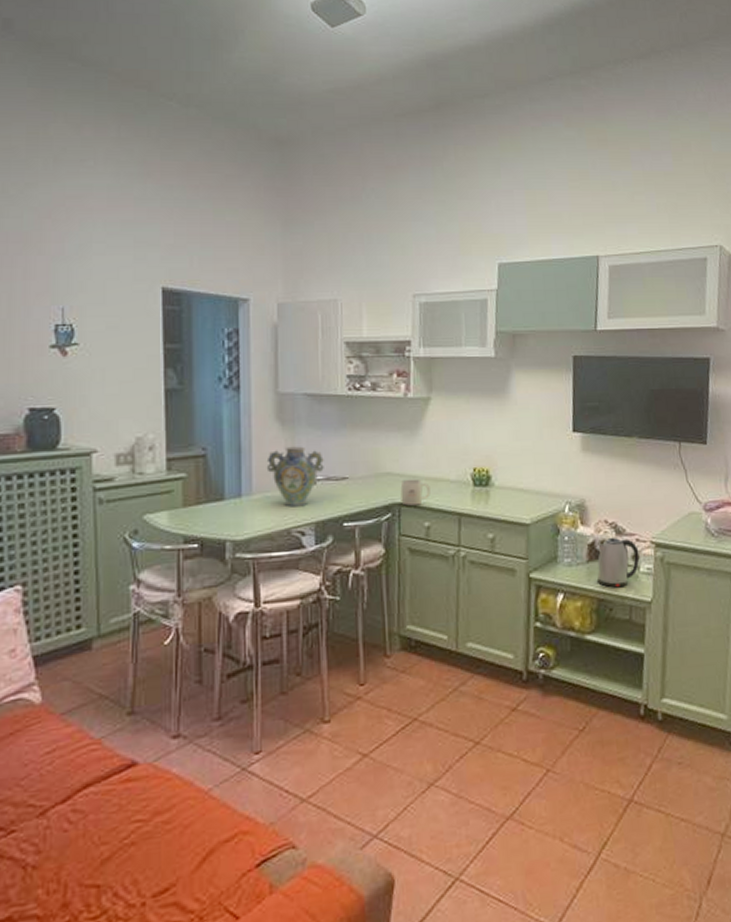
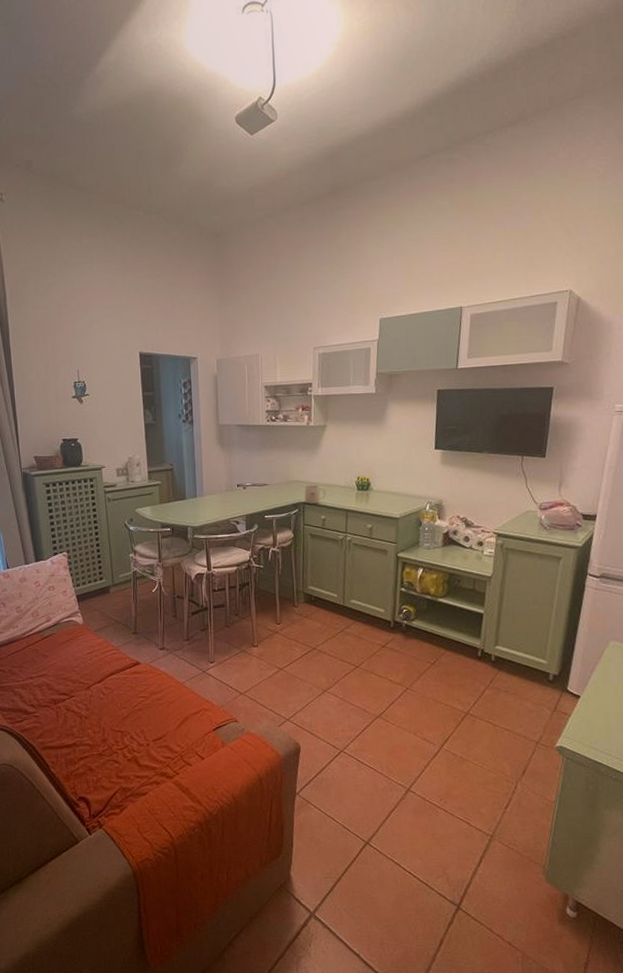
ceramic jug: present [266,446,324,508] -> none [212,462,251,505]
kettle: present [597,537,640,588] -> none [449,528,484,566]

